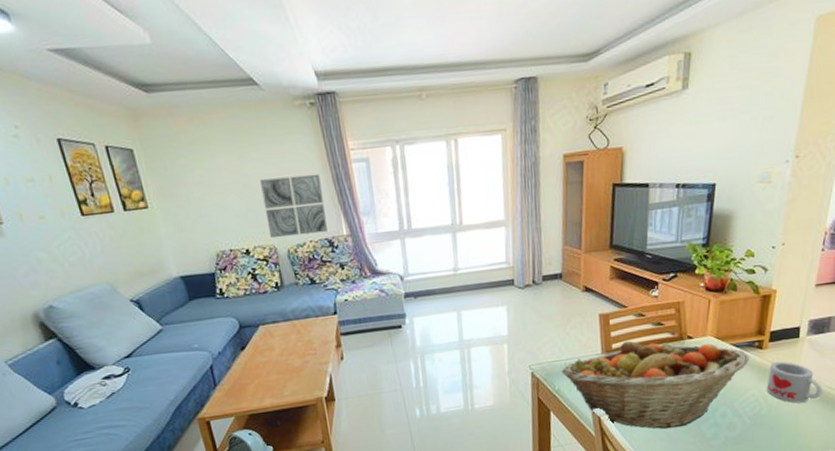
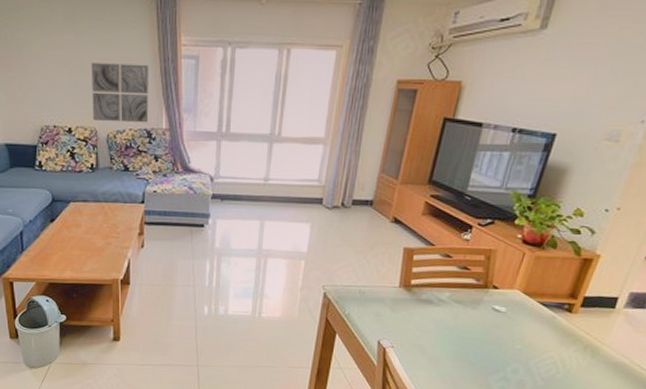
fruit basket: present [561,340,749,429] -> none [355,279,555,375]
mug: present [766,361,823,403] -> none [567,328,630,375]

